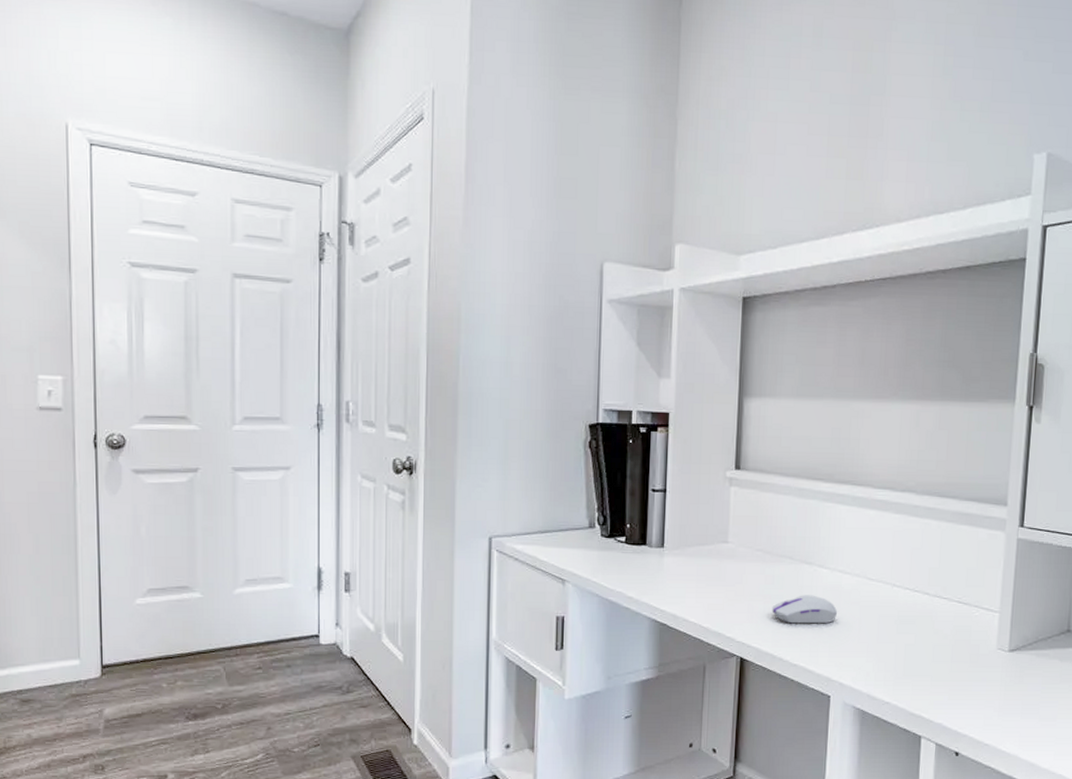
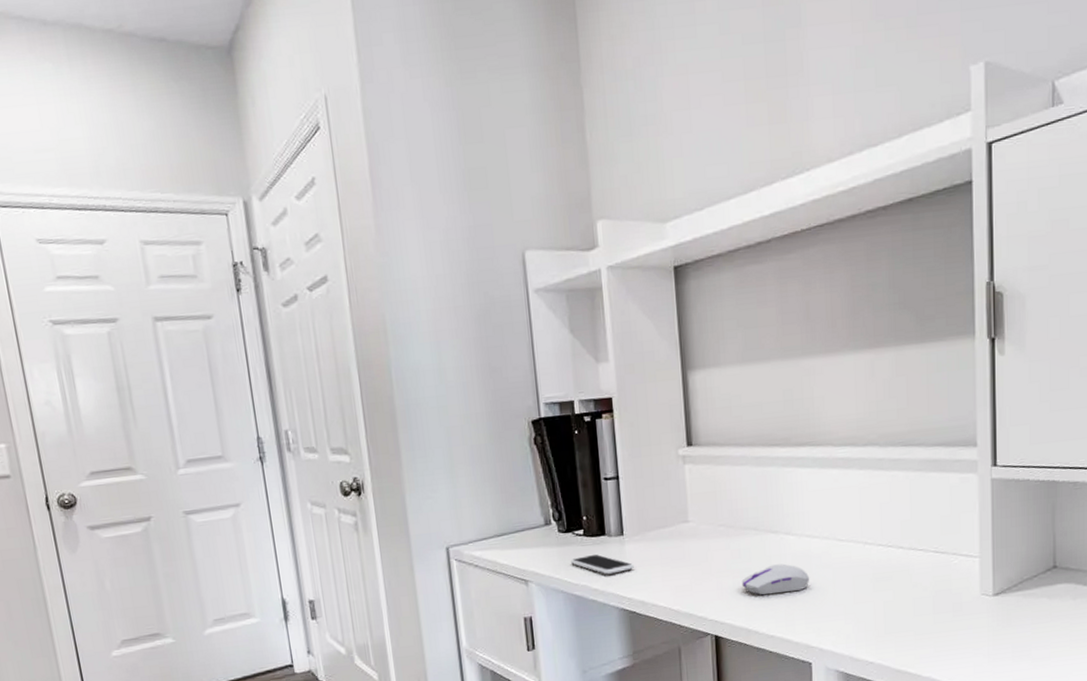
smartphone: none [610,563,670,584] -> present [571,554,634,575]

